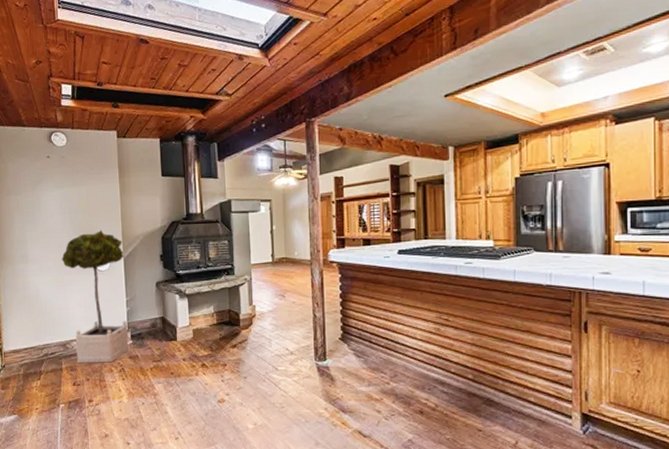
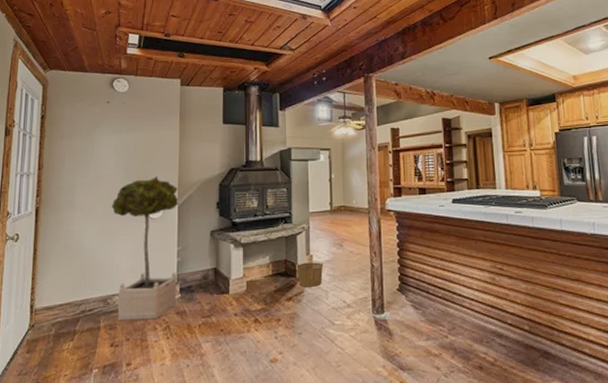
basket: none [240,312,267,335] -> present [296,262,324,287]

